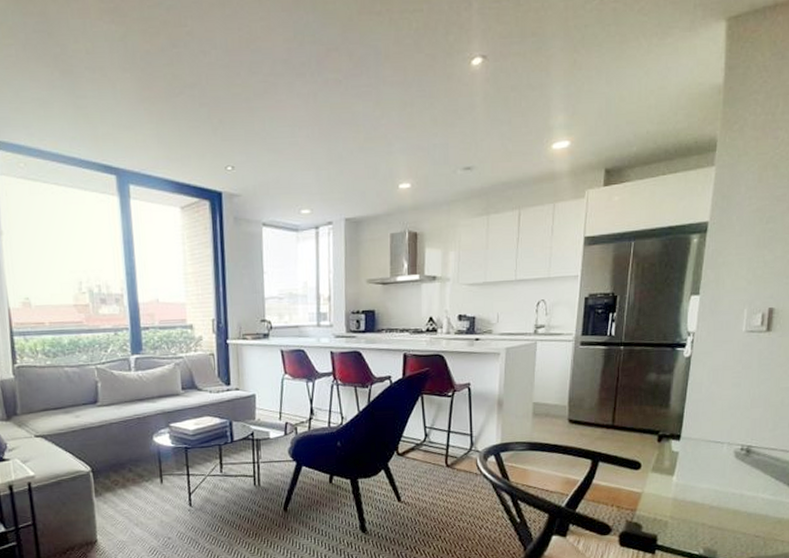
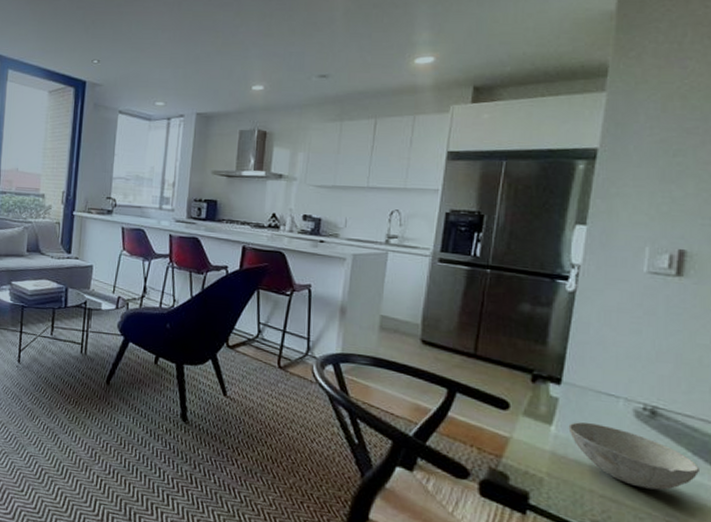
bowl: none [686,468,780,514] -> present [568,422,699,490]

